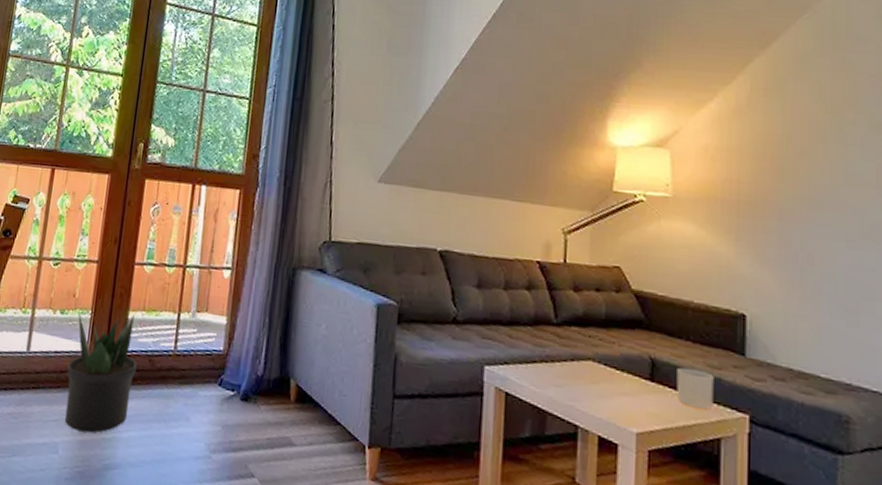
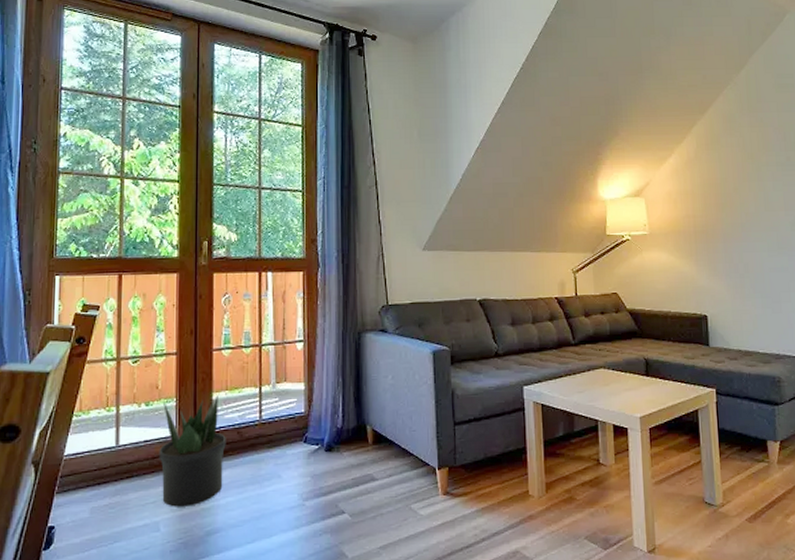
mug: present [676,367,714,411] -> none [664,361,691,392]

